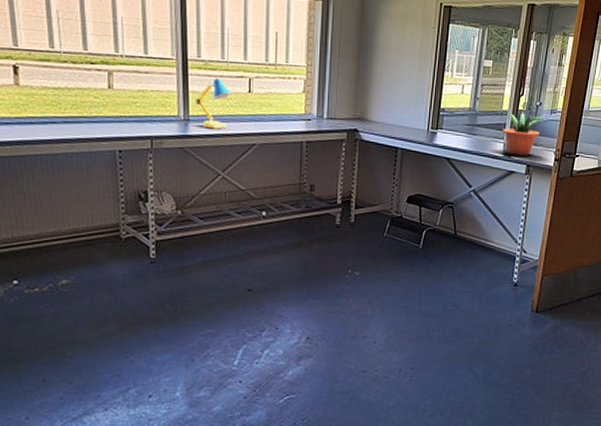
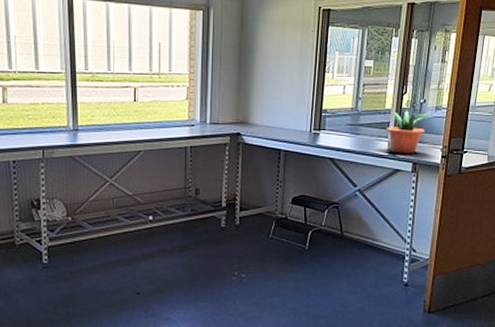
desk lamp: present [195,77,232,129] -> none [84,88,118,138]

